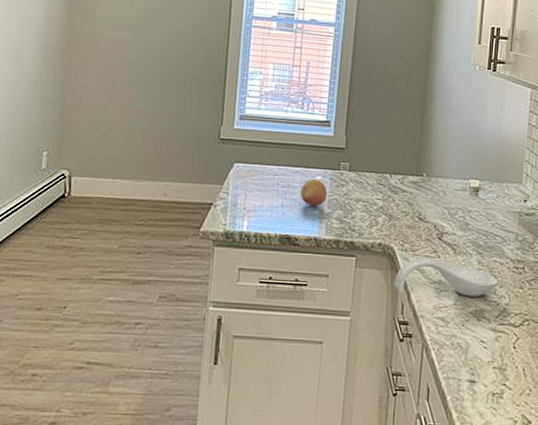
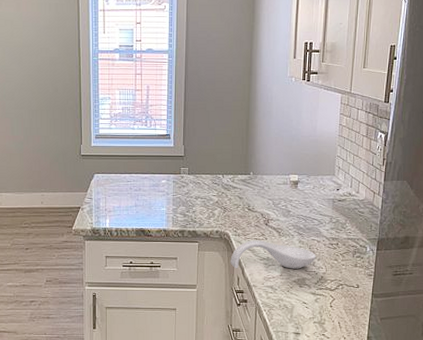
fruit: present [300,179,328,207] -> none [149,183,172,205]

